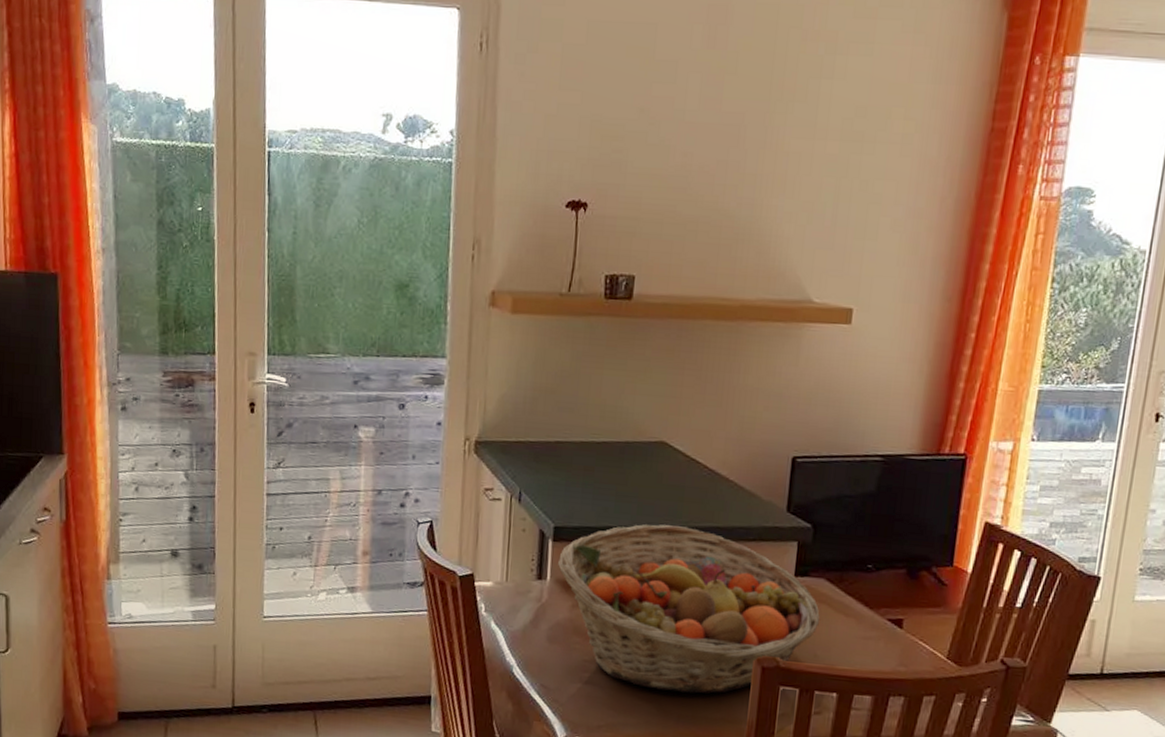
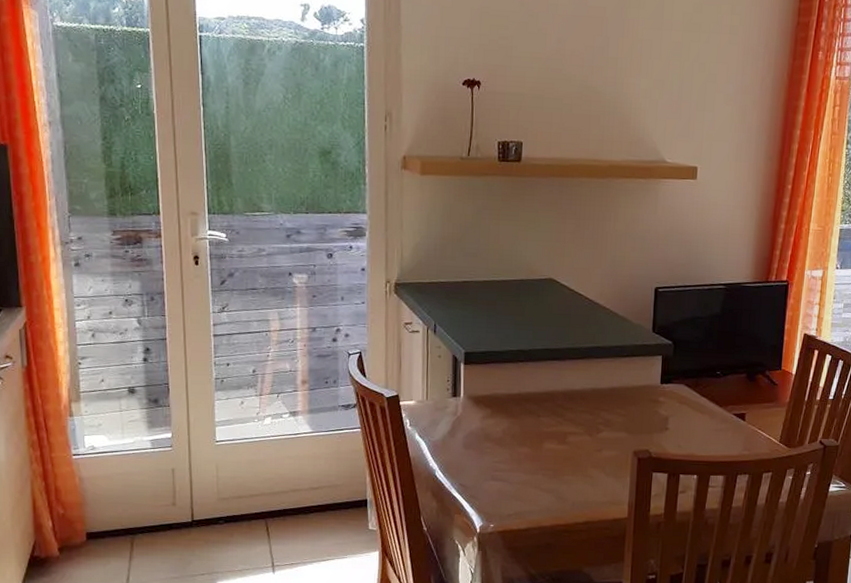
fruit basket: present [558,524,820,694] -> none [469,347,681,483]

